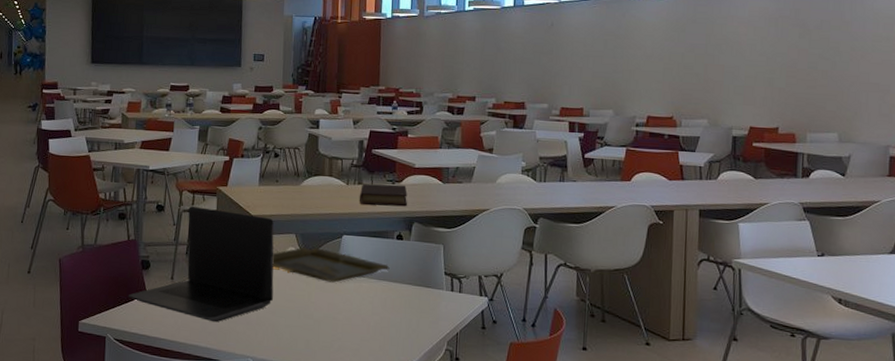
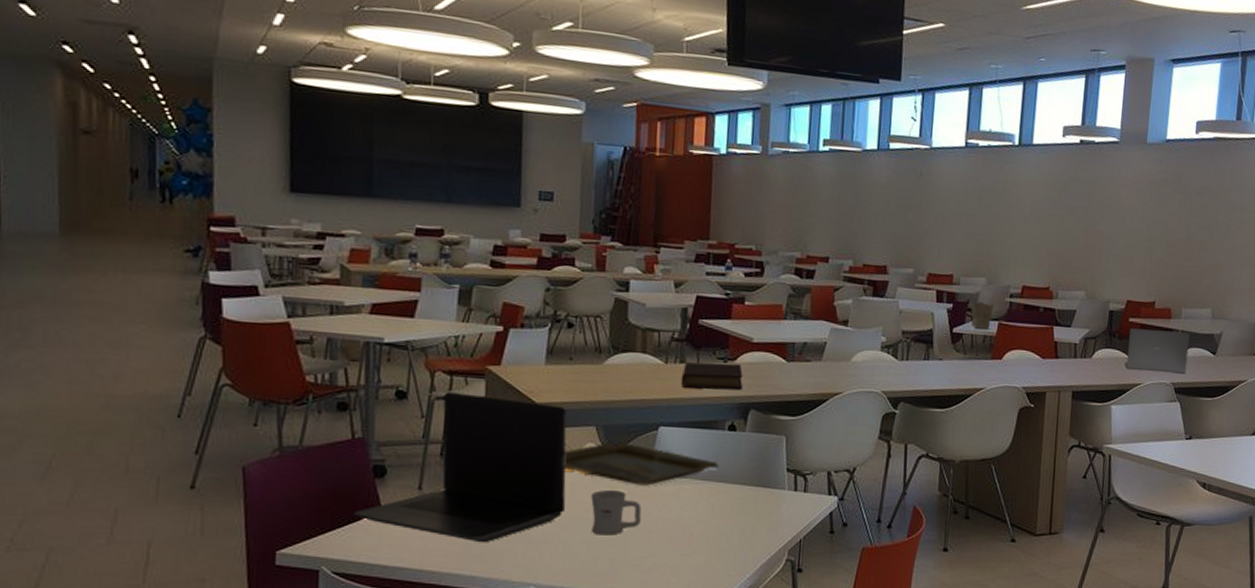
mug: none [292,284,330,322] -> present [591,489,642,536]
takeout container: none [600,131,621,155] -> present [970,301,994,330]
laptop: none [750,152,817,195] -> present [1124,328,1190,374]

